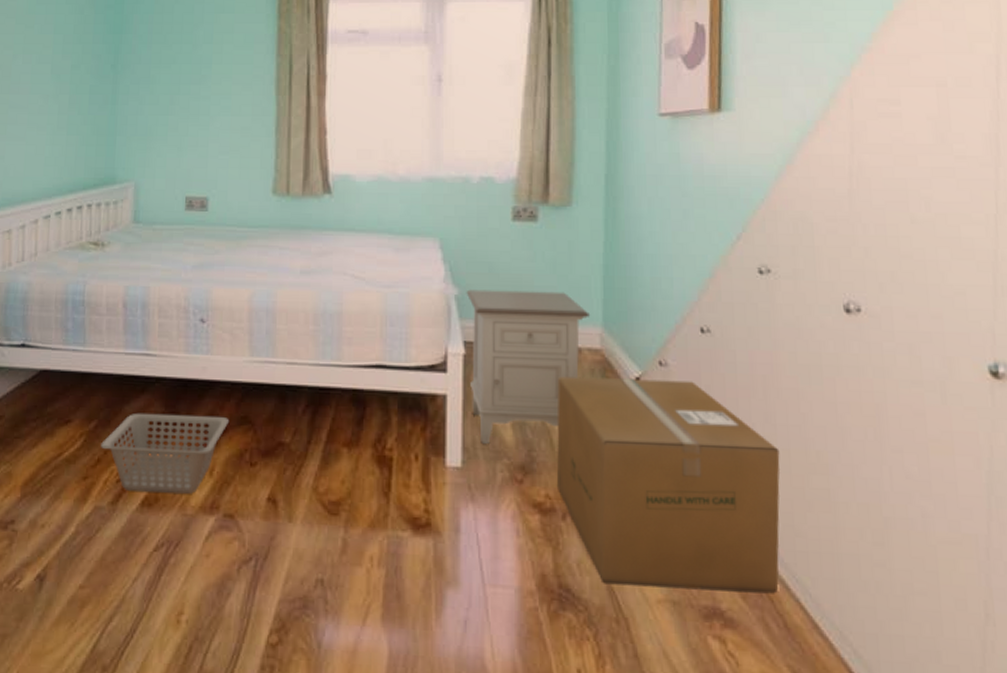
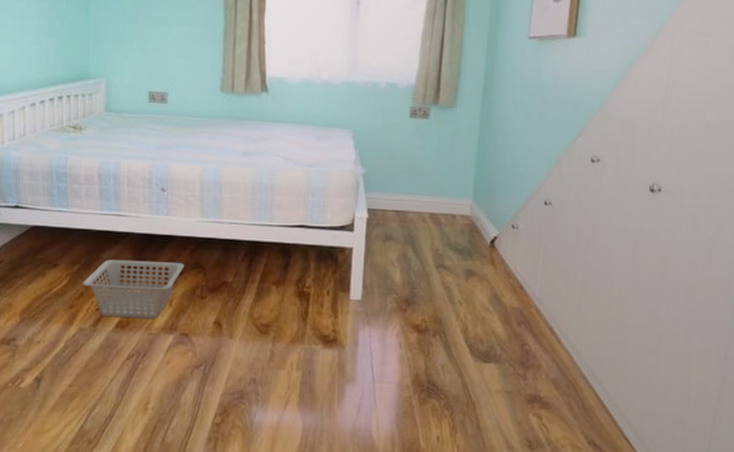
nightstand: present [466,289,591,444] -> none [371,169,465,283]
box: present [556,376,780,594] -> none [430,235,592,386]

